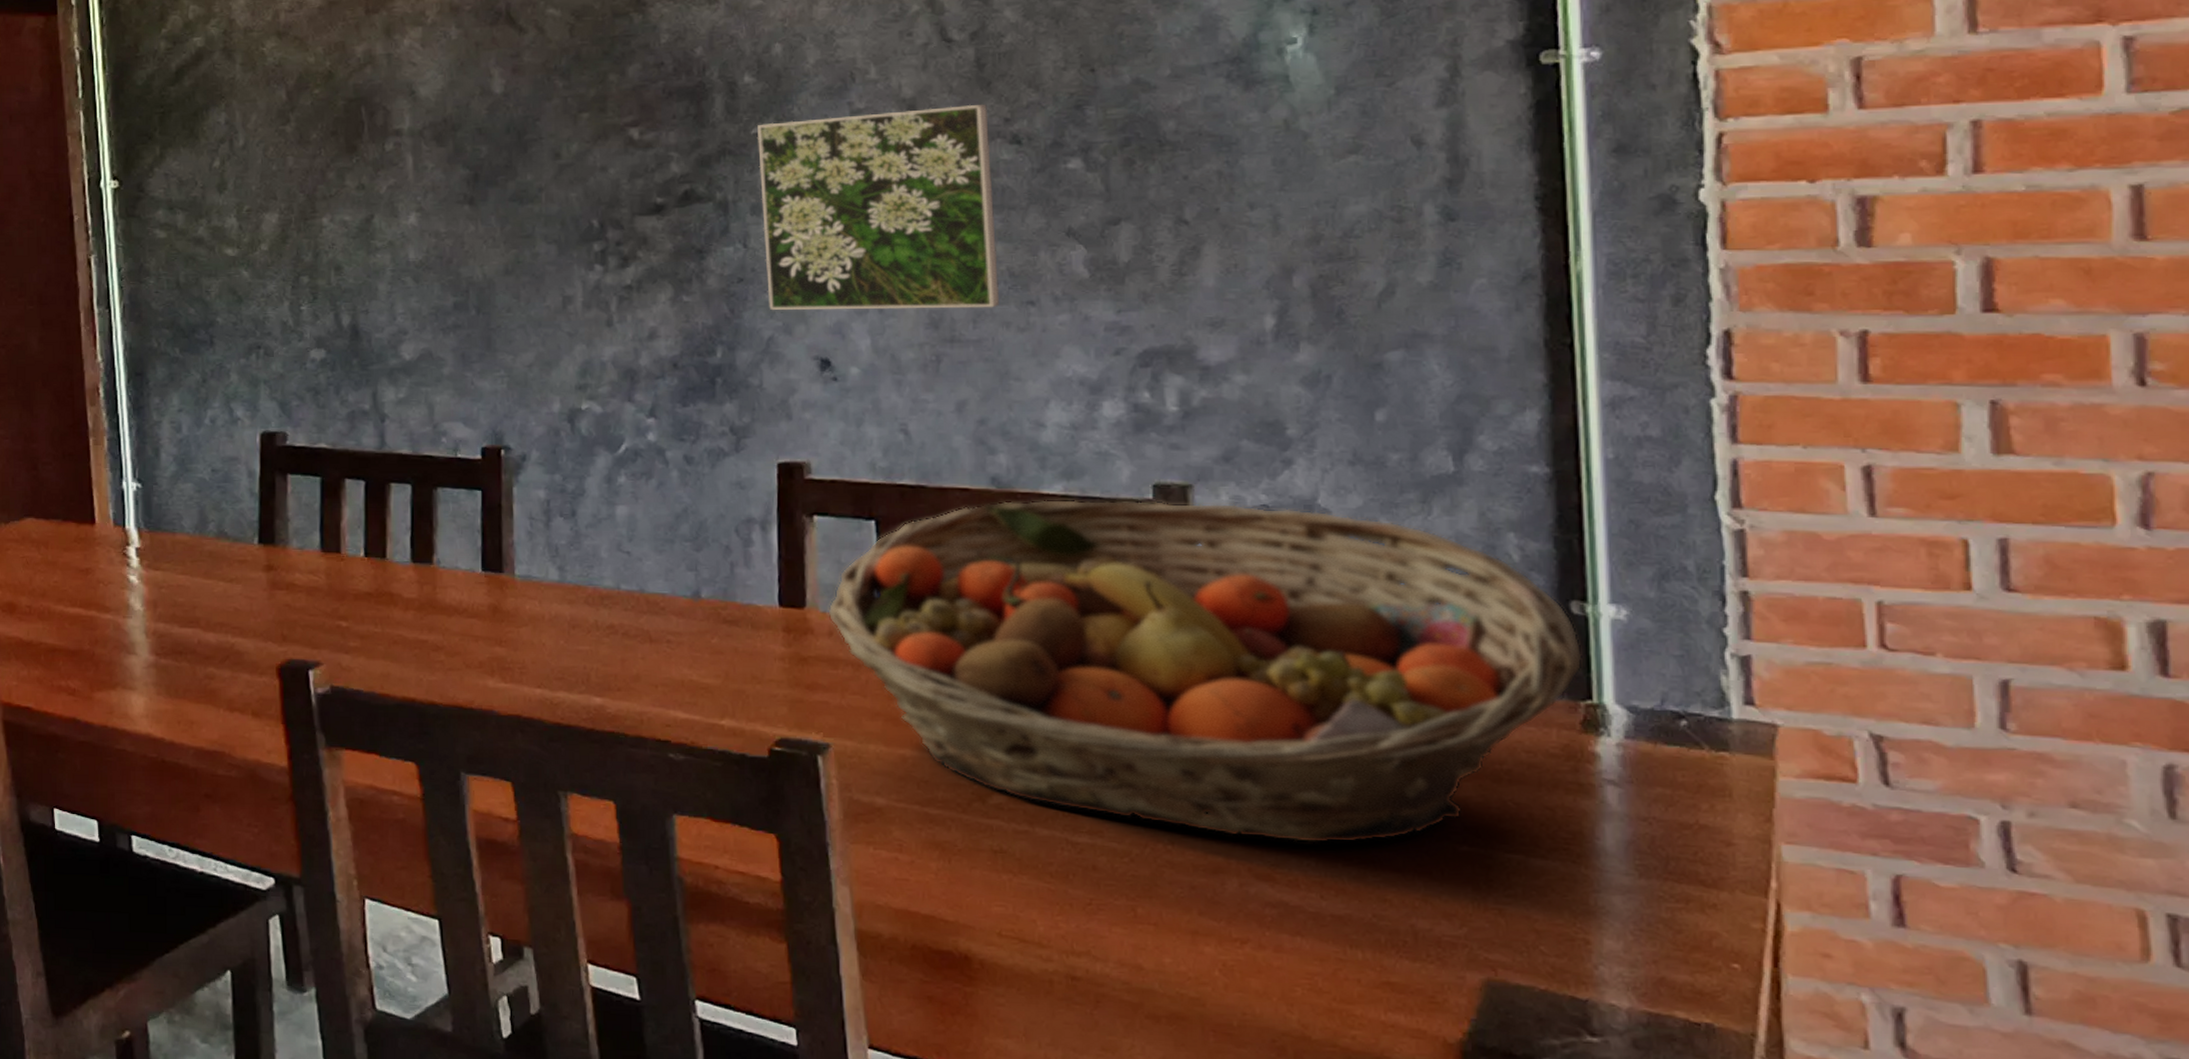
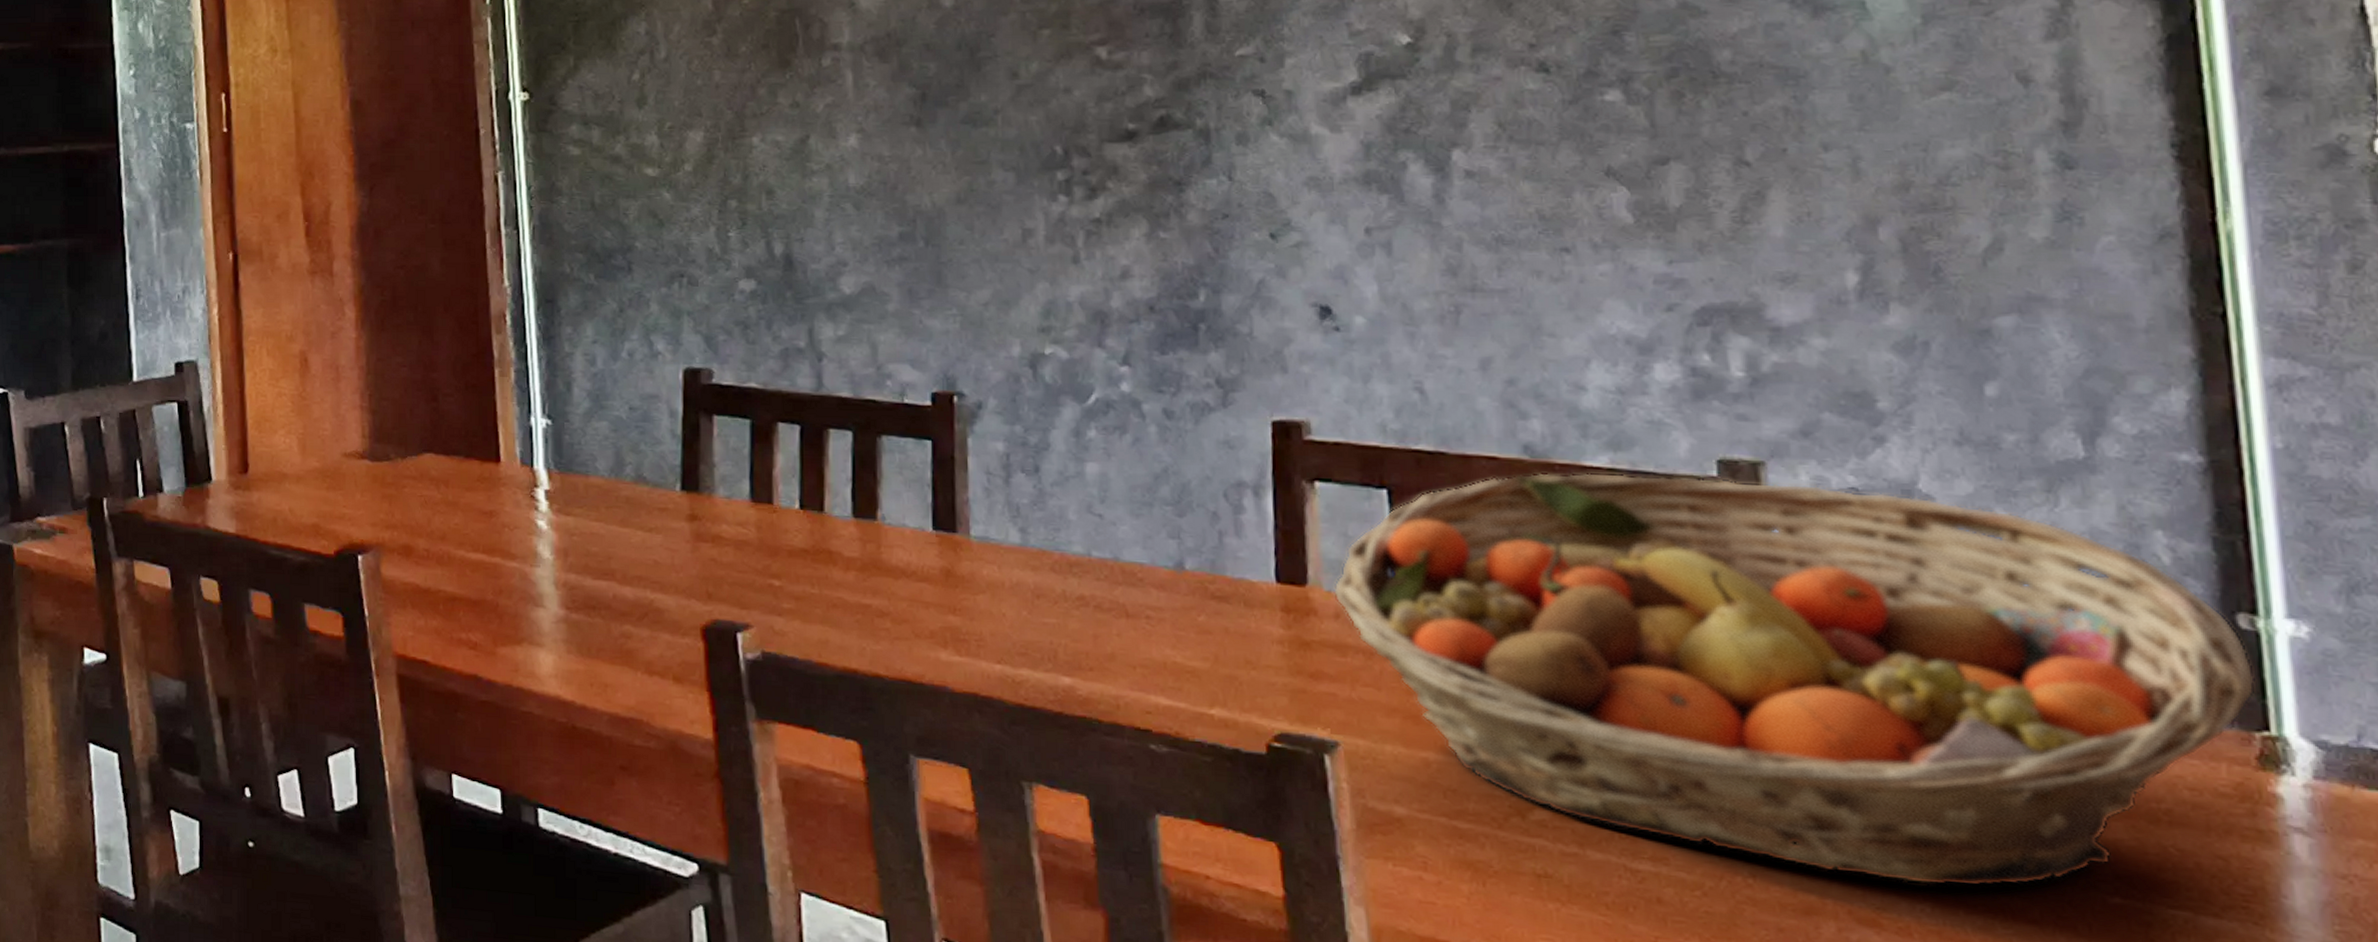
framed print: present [758,104,1000,310] -> none [1243,27,1528,255]

